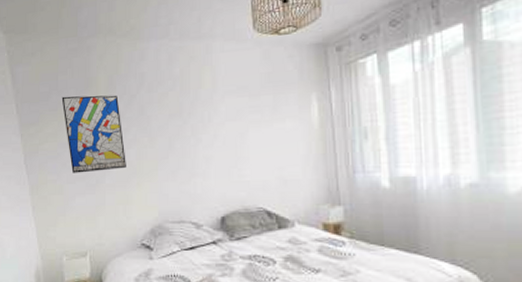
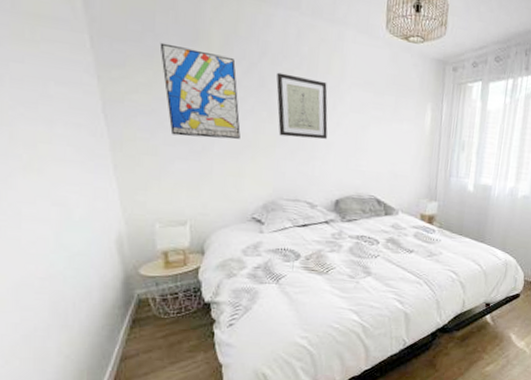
wall art: none [154,96,205,158] -> present [276,72,328,140]

